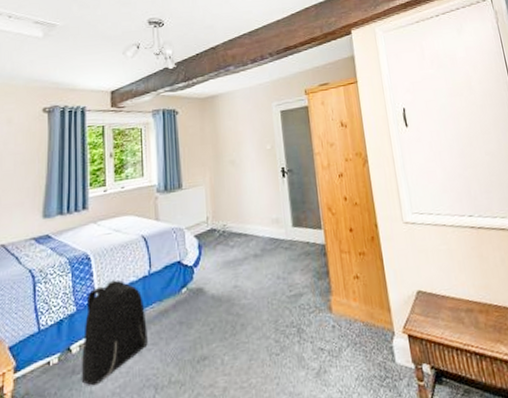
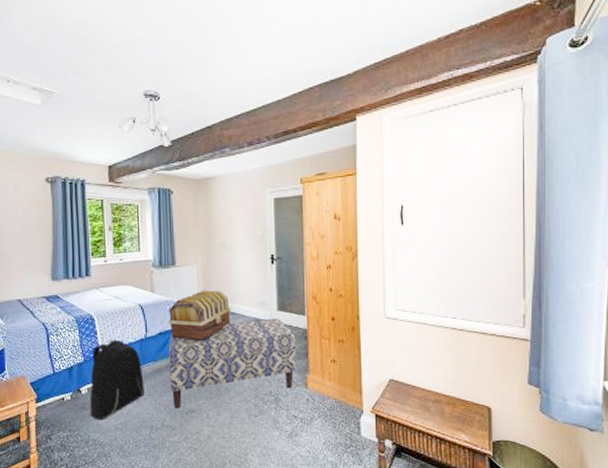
decorative box: none [174,211,244,271] -> present [168,290,231,341]
bench: none [175,235,318,358] -> present [168,318,296,409]

